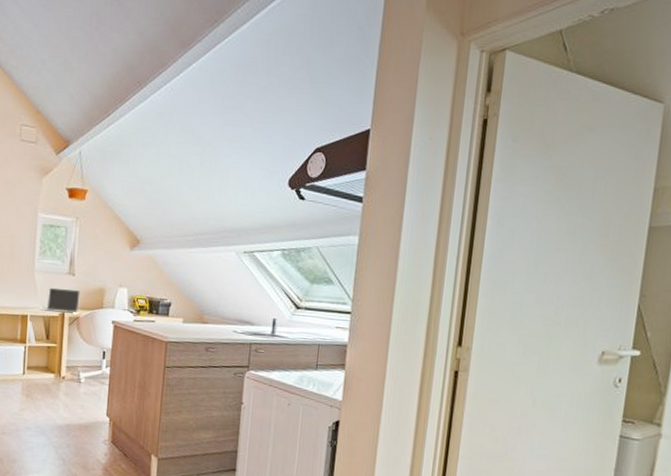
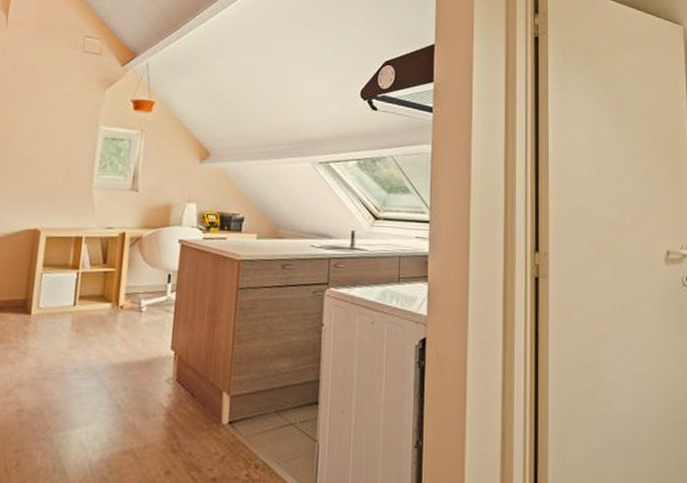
laptop: present [40,287,80,313] -> none [97,205,144,233]

